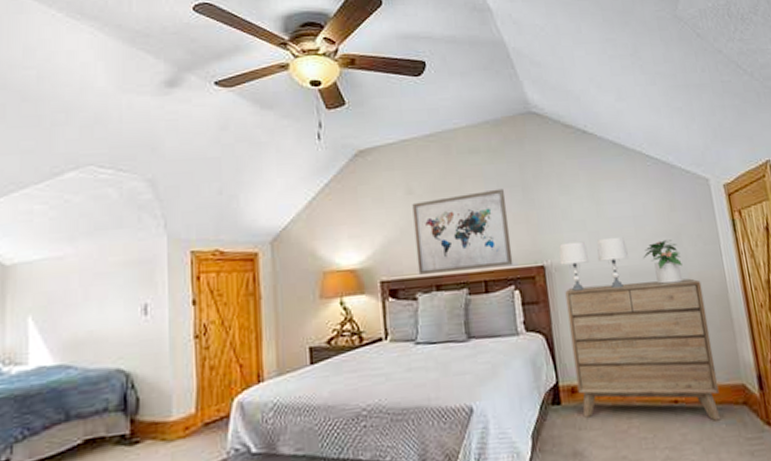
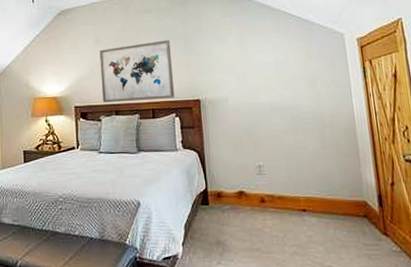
table lamp: present [559,236,629,291] -> none [212,78,270,120]
dresser: present [565,278,721,421] -> none [216,114,343,228]
potted plant: present [643,240,683,285] -> none [282,82,316,118]

